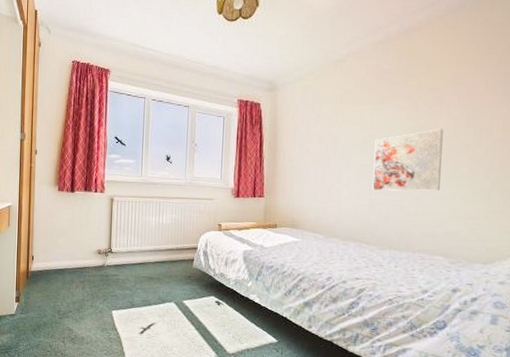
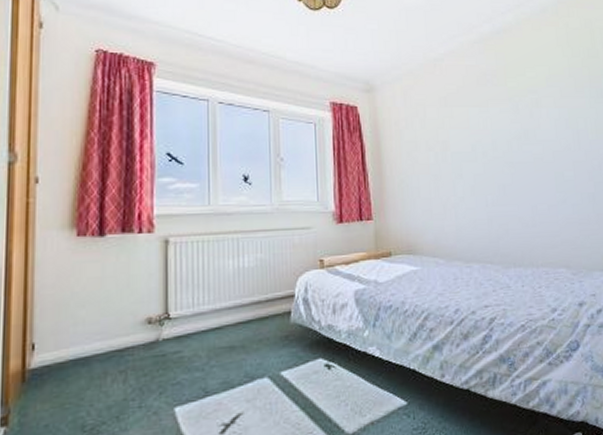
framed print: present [372,129,443,191] -> none [484,132,551,203]

